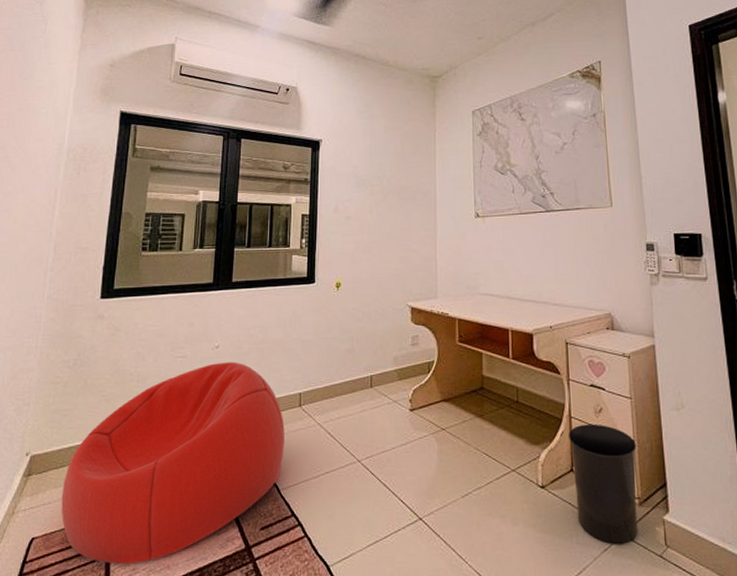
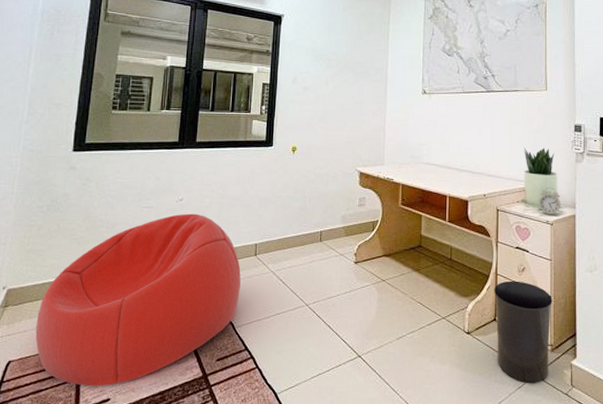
planter: none [591,270,639,340] -> present [520,147,563,209]
alarm clock: none [612,314,638,346] -> present [538,187,561,215]

